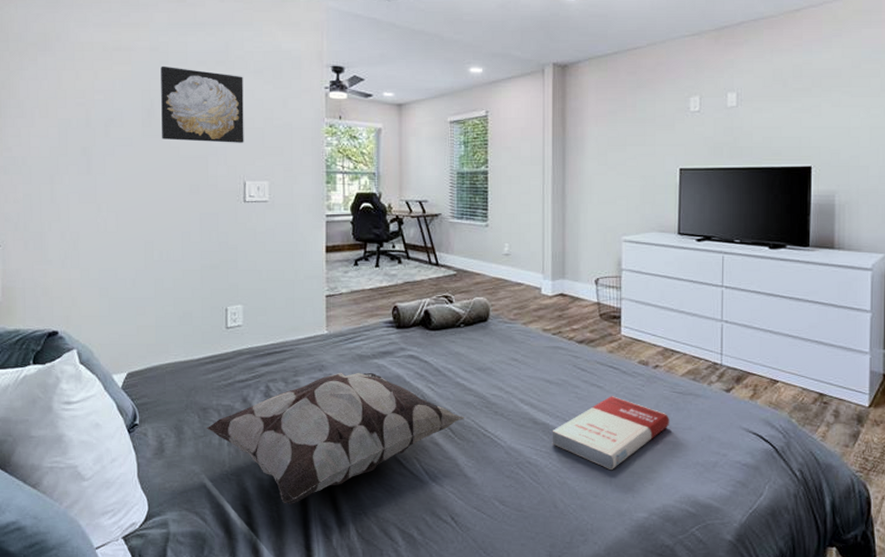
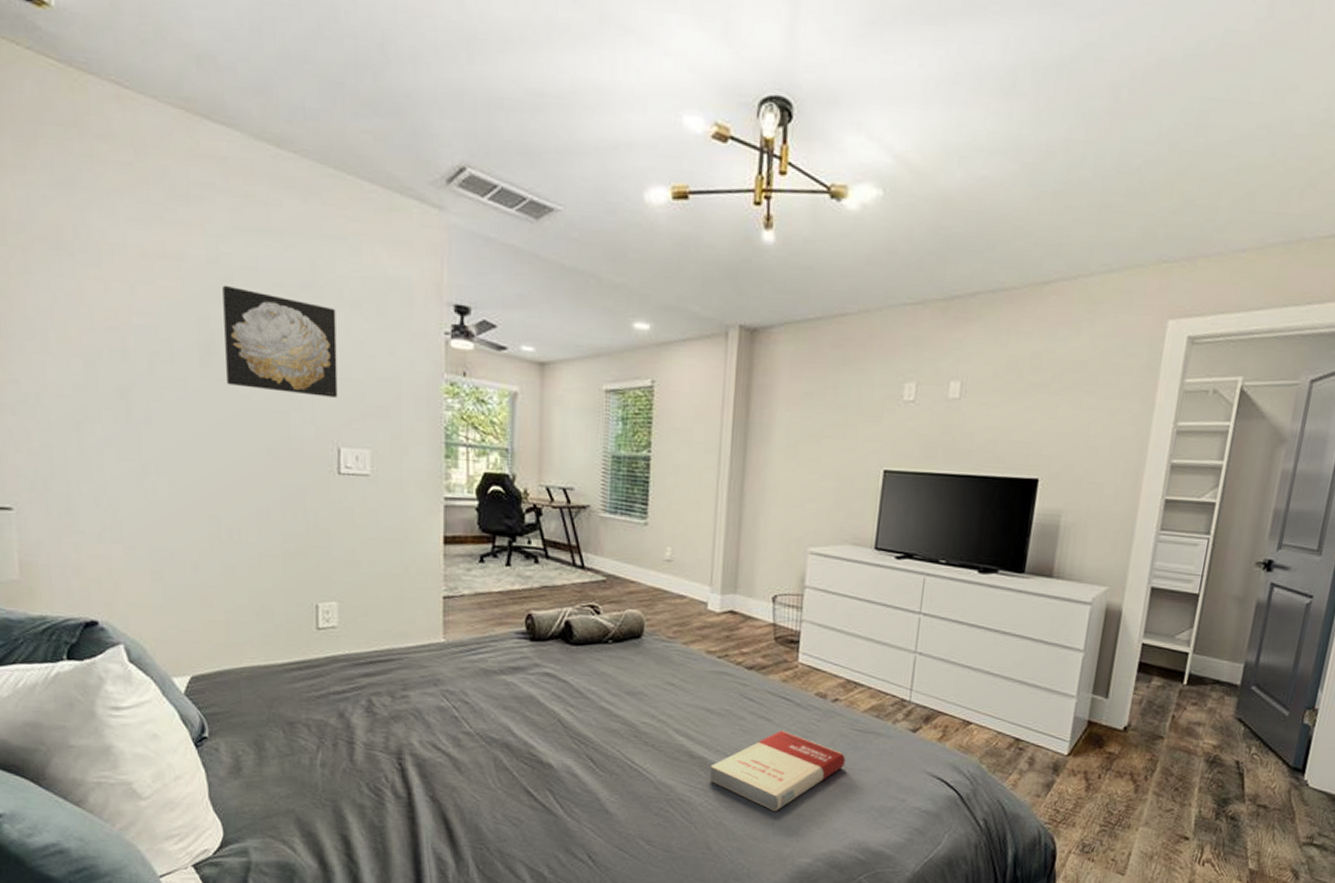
decorative pillow: present [206,372,466,505] -> none [293,689,610,837]

